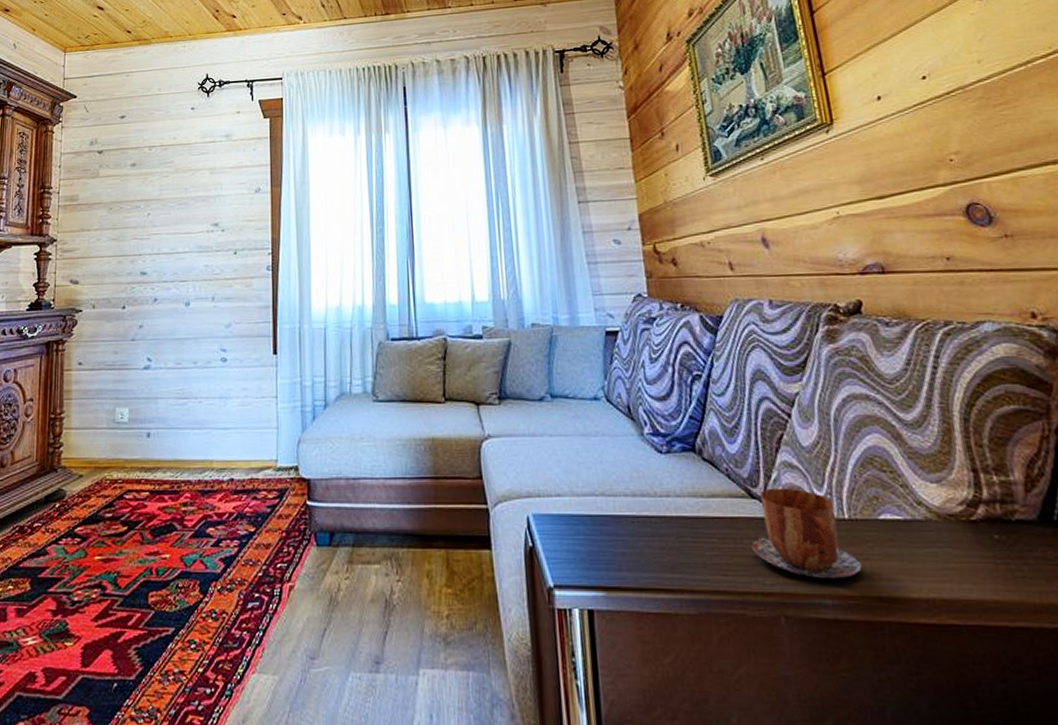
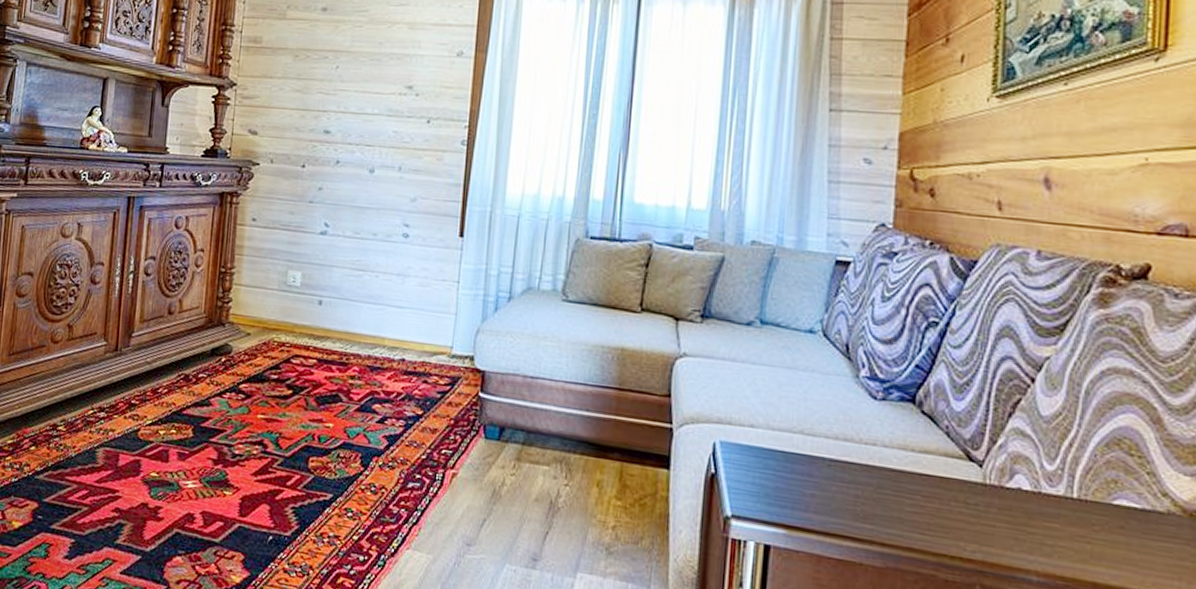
mug: present [751,488,862,580] -> none [958,453,1081,558]

